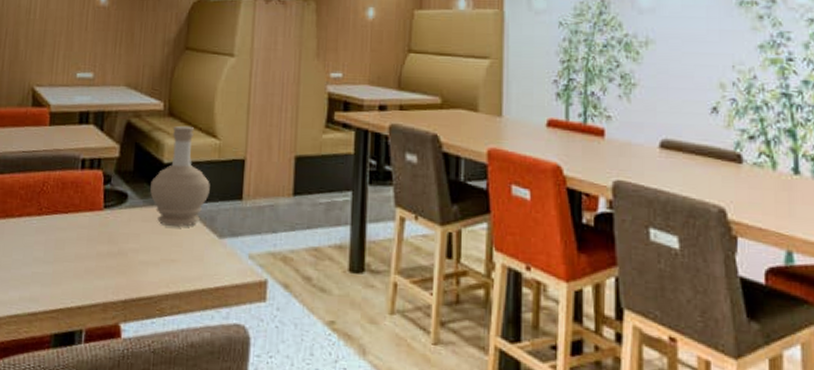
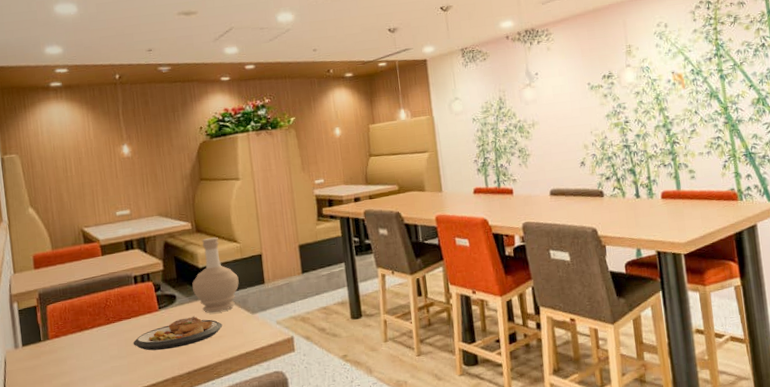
plate: none [64,226,179,264] -> present [133,316,223,351]

